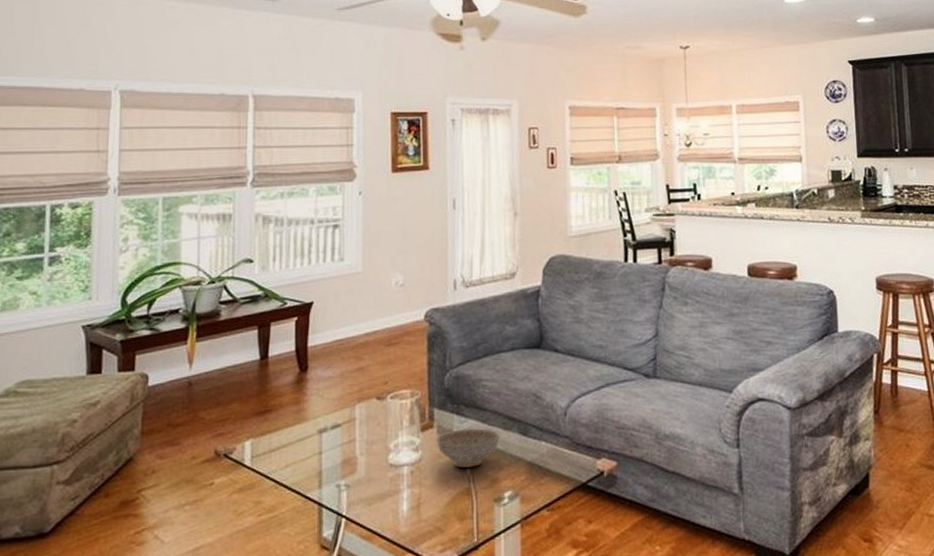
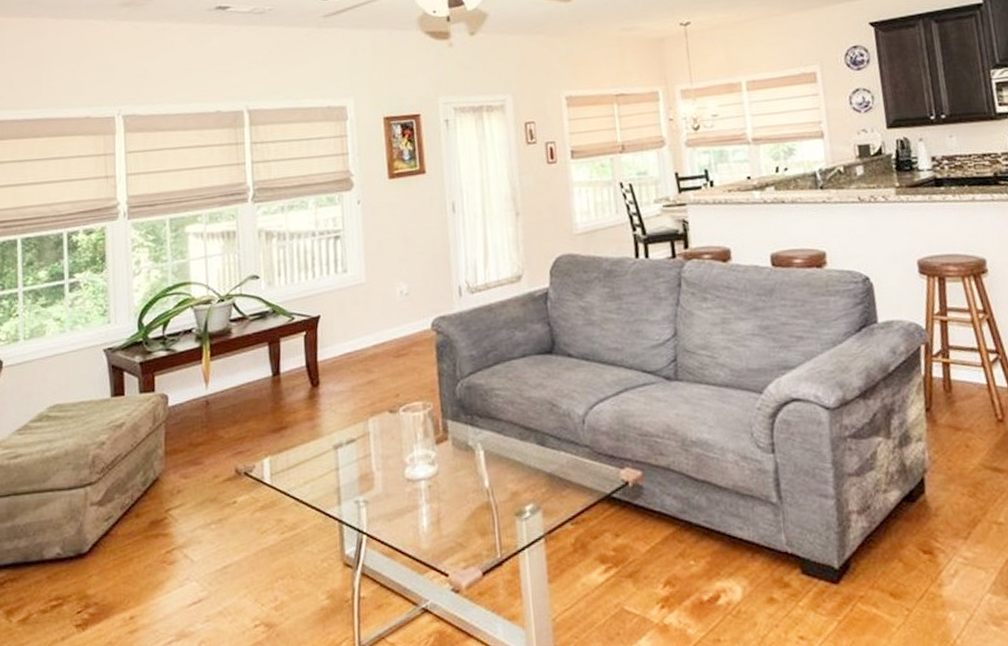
decorative bowl: present [436,428,500,468] -> none [451,439,517,481]

